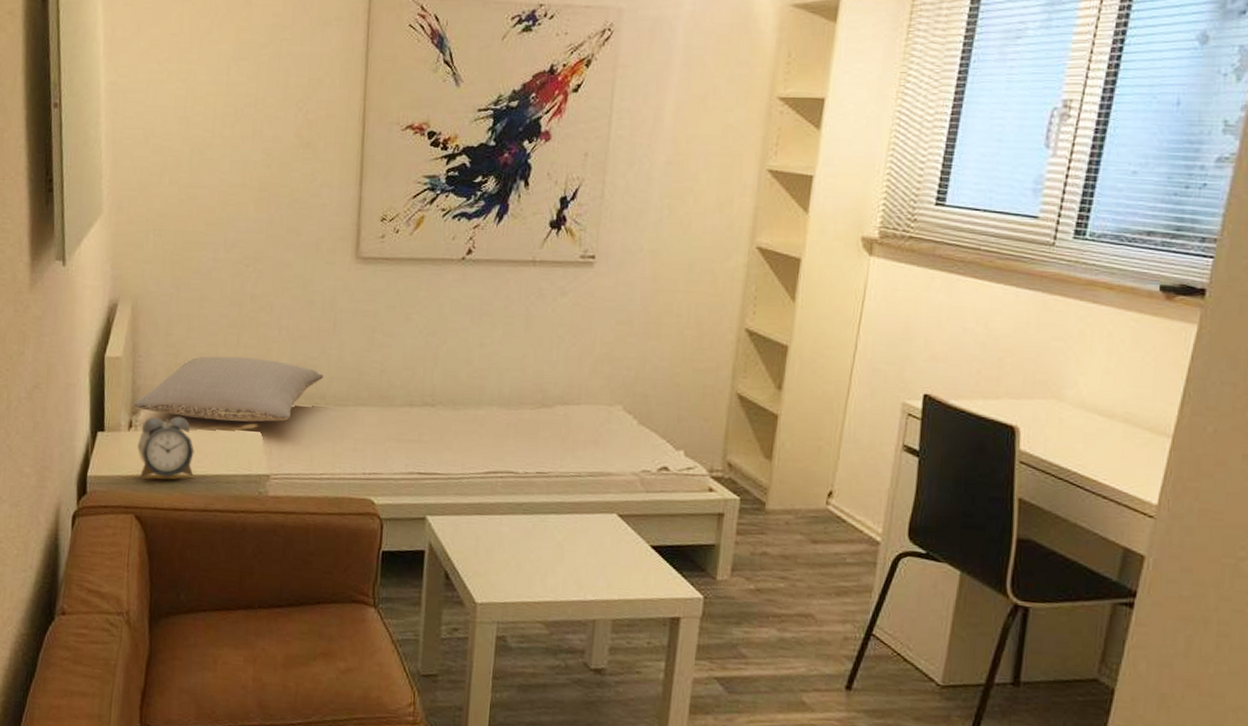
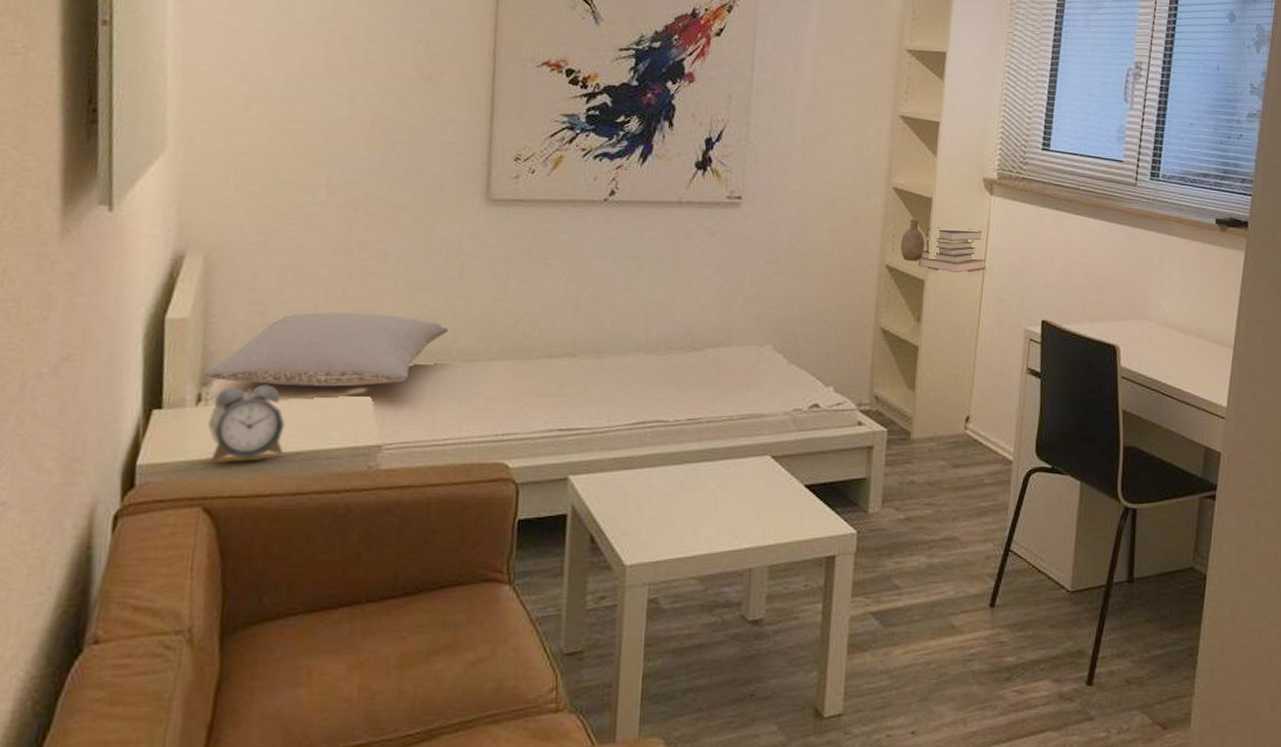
decorative vase: none [763,280,791,326] -> present [901,218,925,261]
books: none [781,290,860,340] -> present [918,227,986,274]

